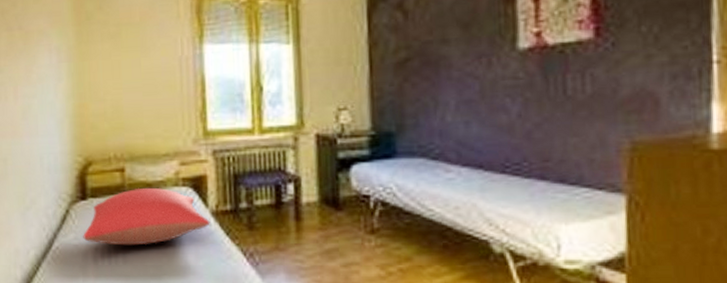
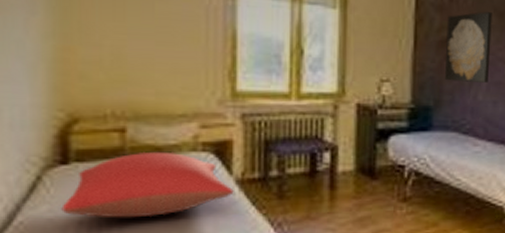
wall art: none [403,24,457,104] -> present [444,11,492,83]

